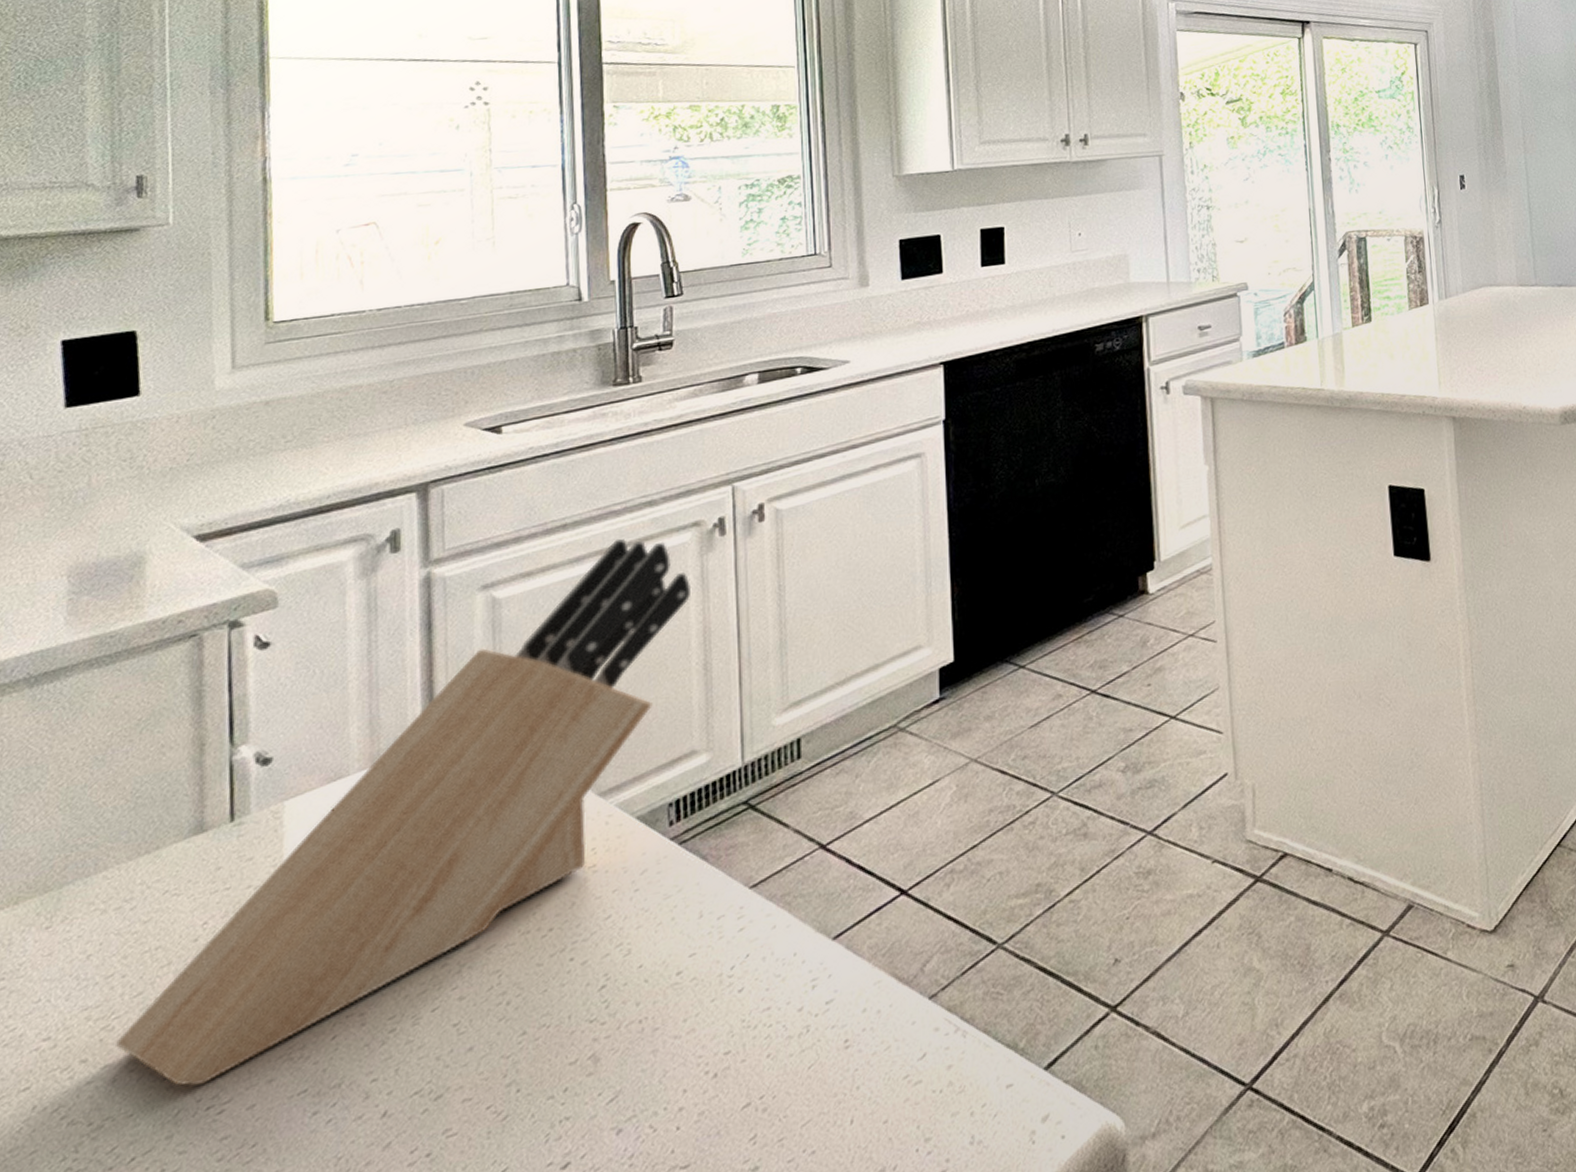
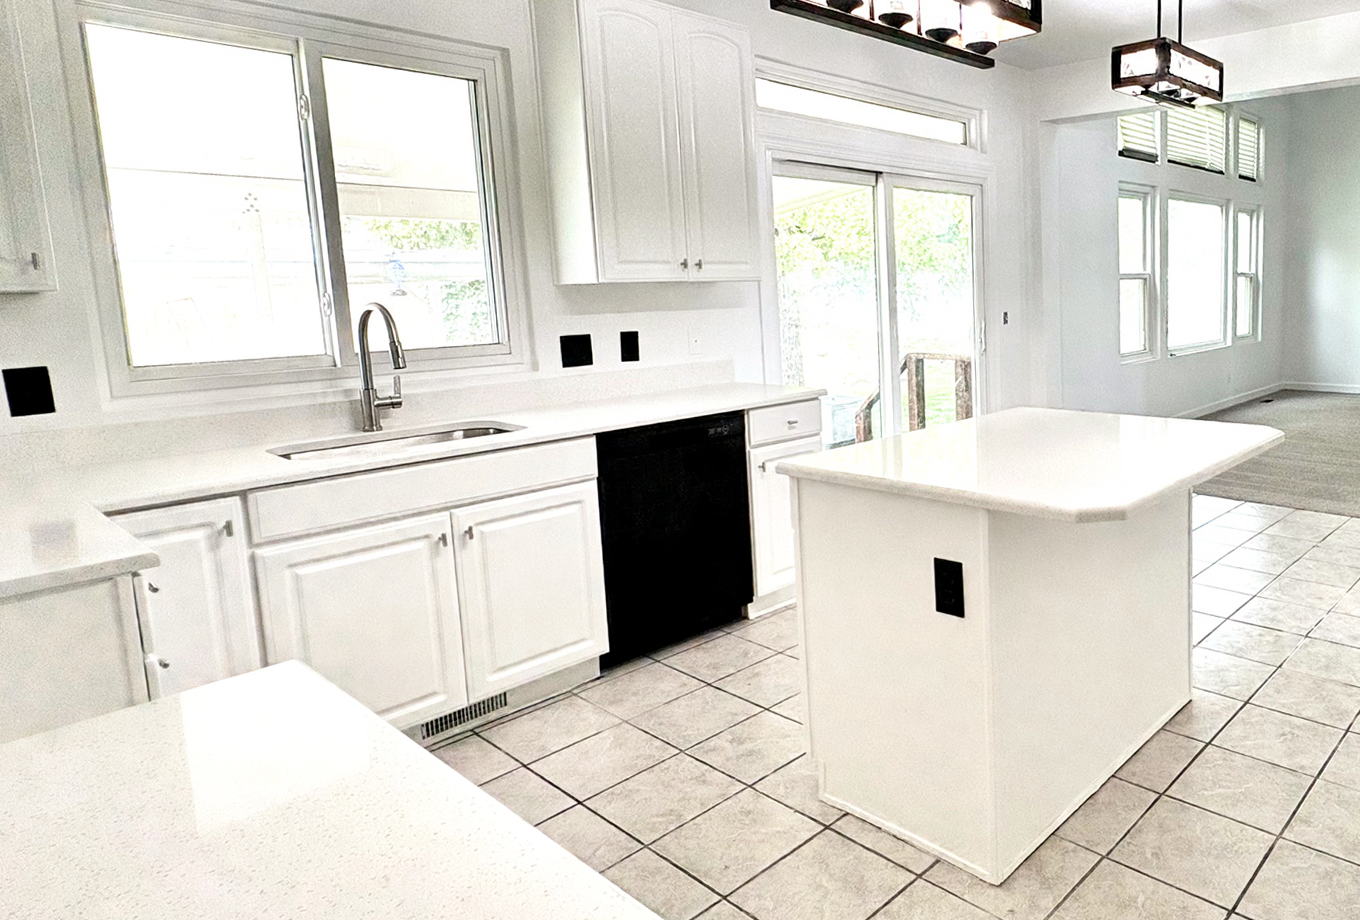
knife block: present [116,538,692,1086] -> none [100,541,427,858]

